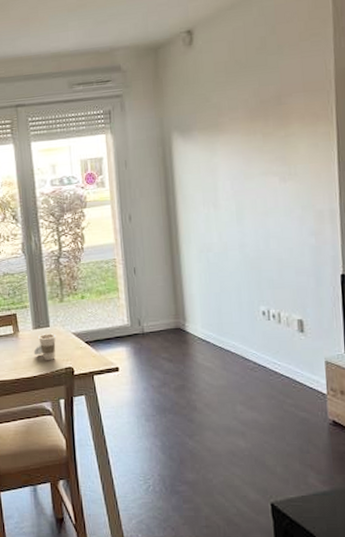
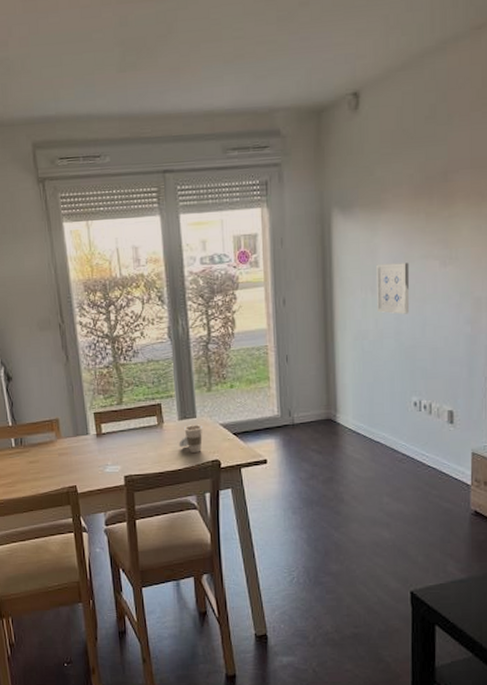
wall art: none [217,179,252,228] -> present [377,262,410,314]

